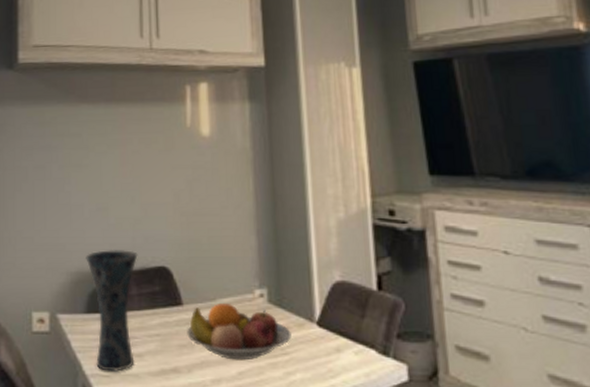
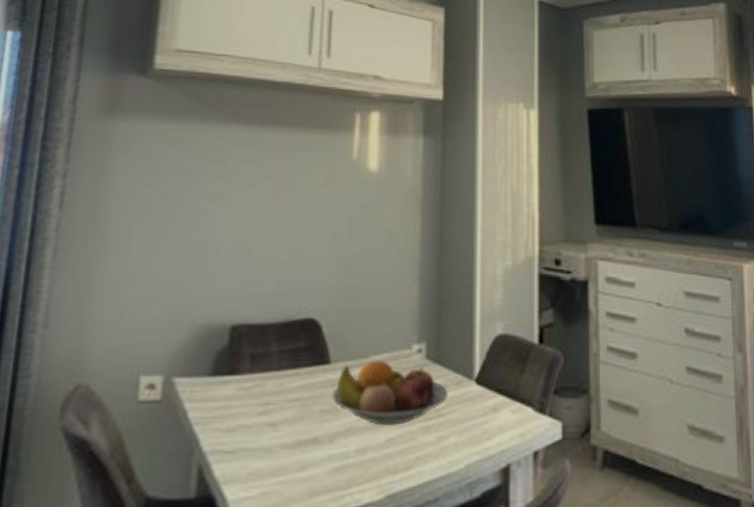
vase: present [86,250,138,372] -> none [217,299,282,446]

